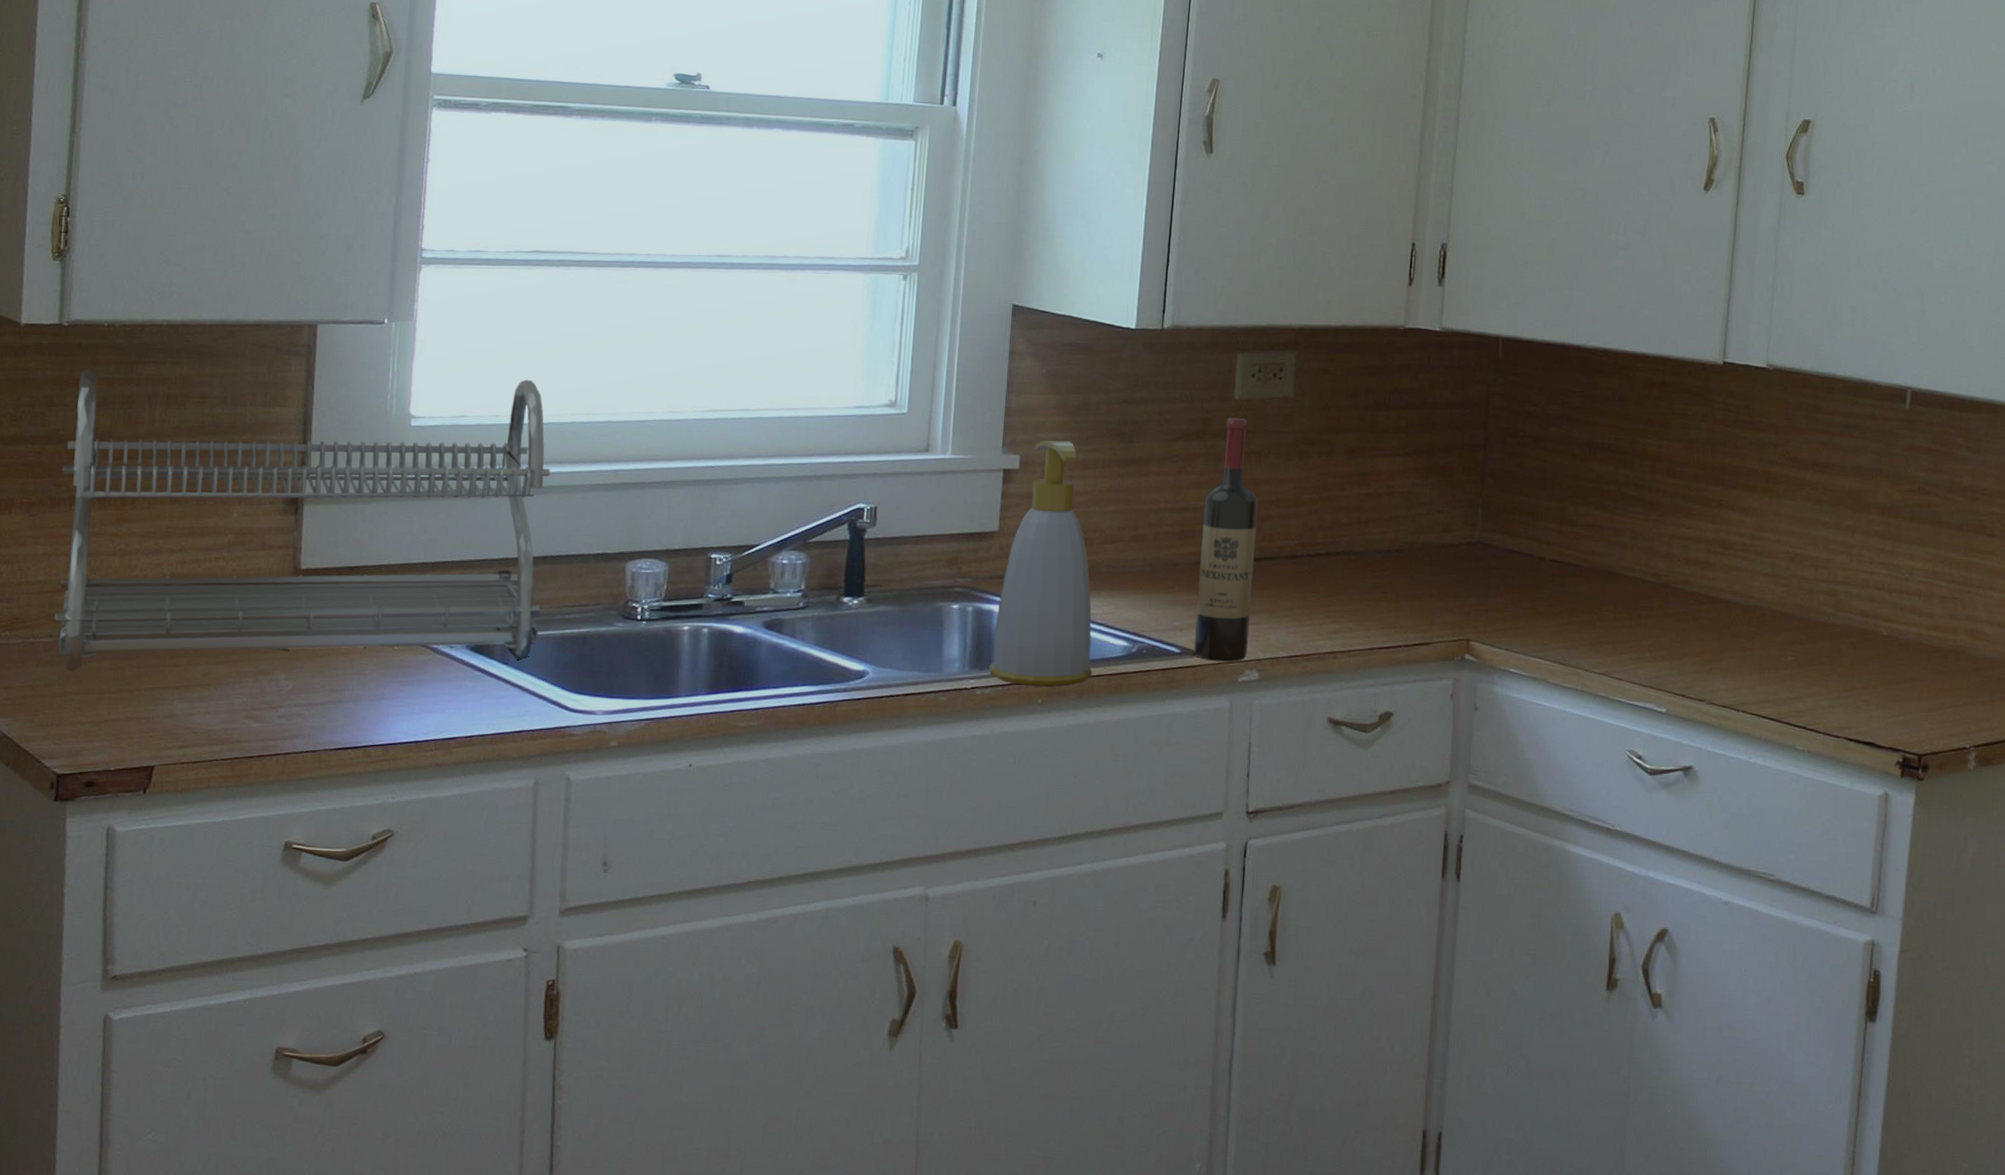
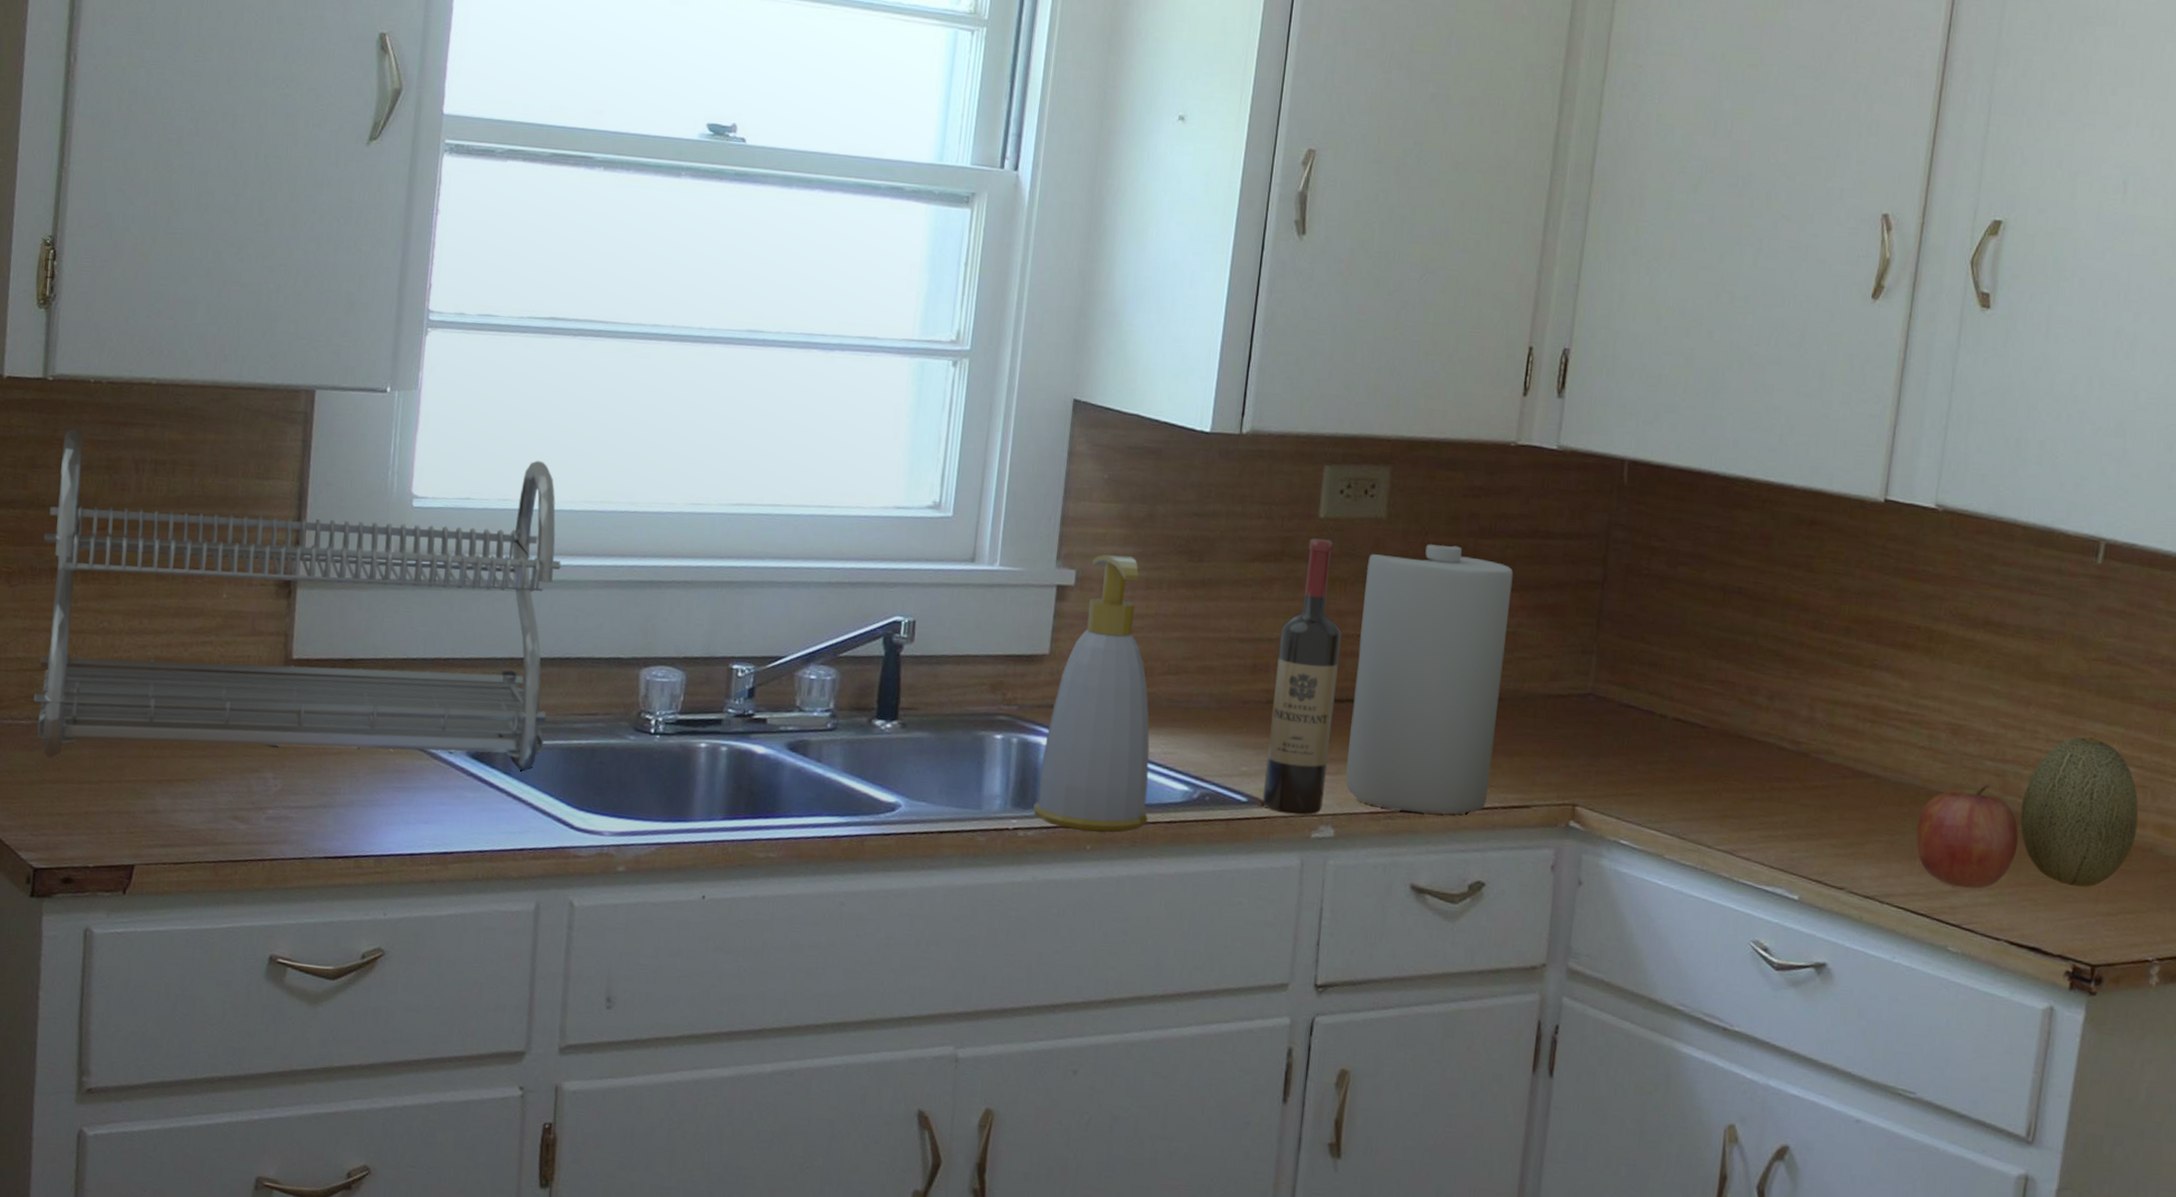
paper towel holder: none [1266,418,1407,655] -> present [1345,544,1514,814]
fruit: none [1764,603,1851,695] -> present [1916,784,2019,889]
fruit: none [1851,558,1951,688] -> present [2020,737,2139,888]

